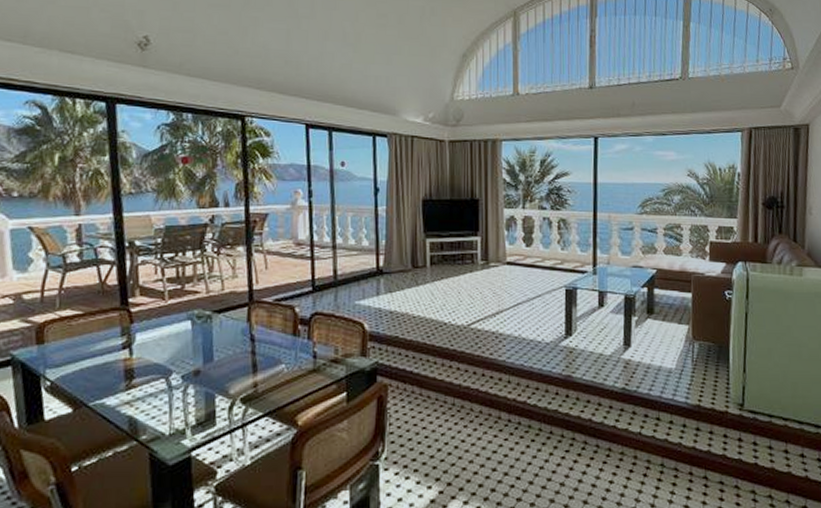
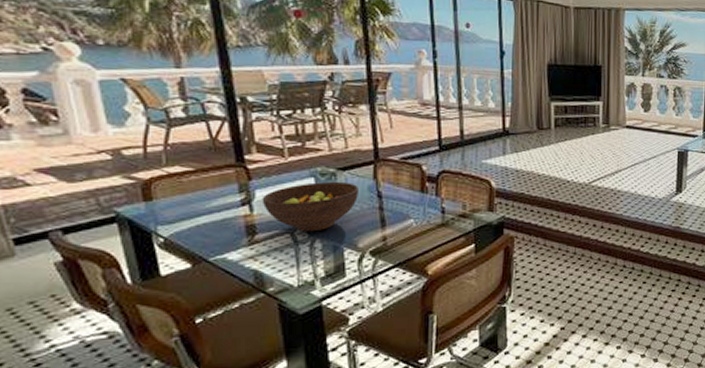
fruit bowl: none [141,325,234,377] -> present [262,182,360,232]

